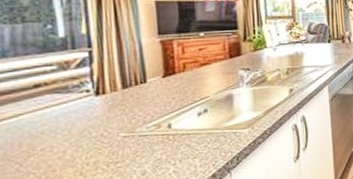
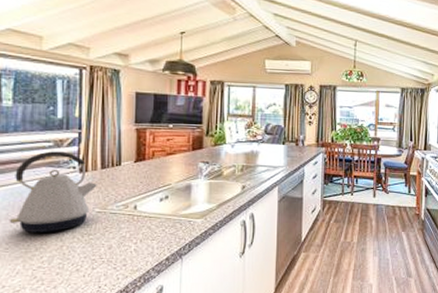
kettle: none [8,74,120,171] -> present [9,151,97,232]

